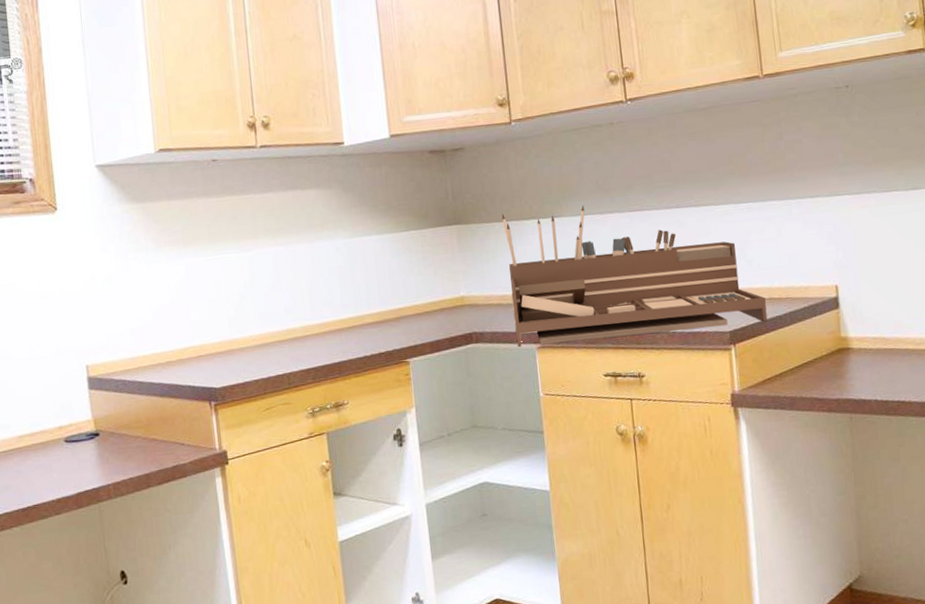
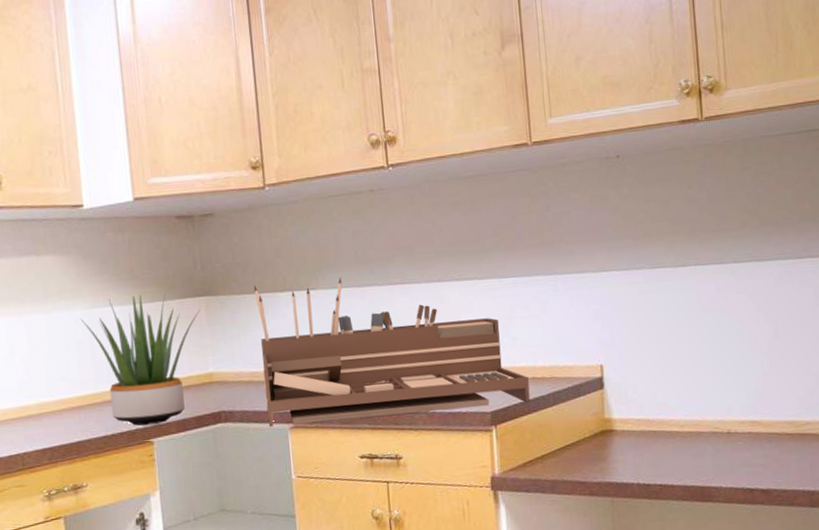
potted plant: none [341,223,452,347] -> present [80,293,201,426]

